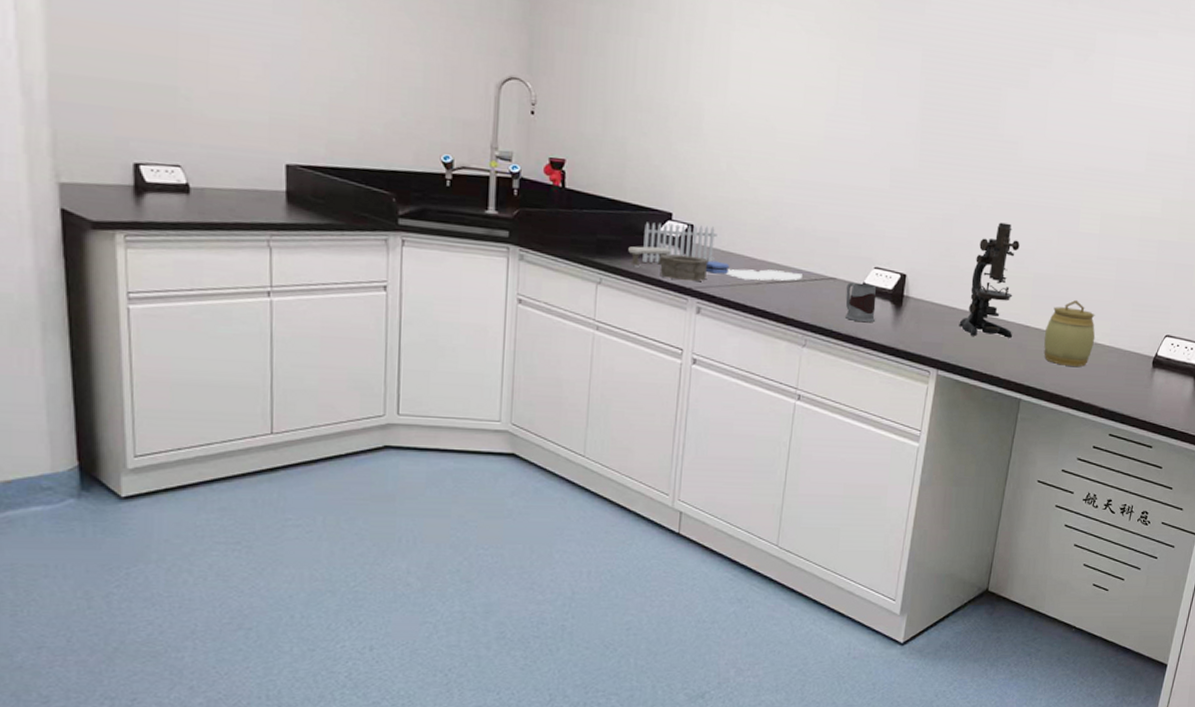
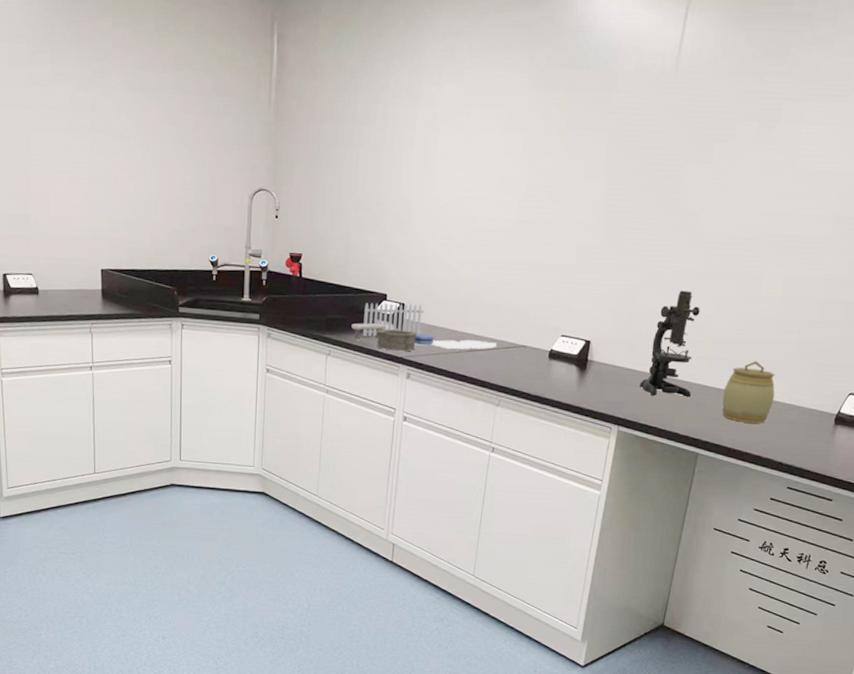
mug: present [845,282,877,323] -> none [534,349,563,385]

